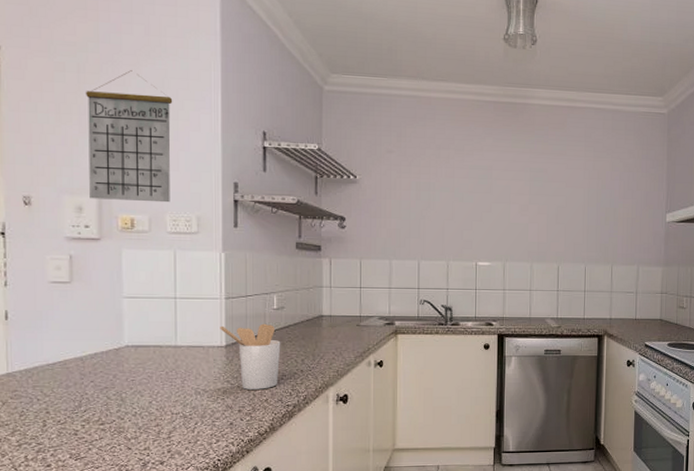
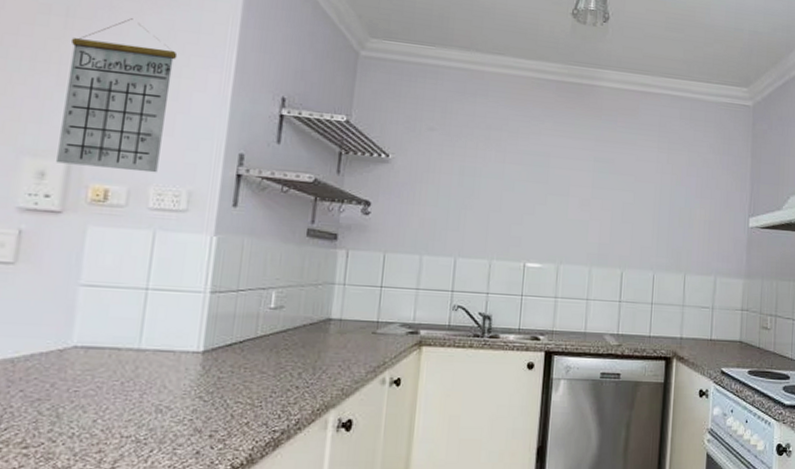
utensil holder: present [220,323,281,390] -> none [199,325,275,409]

